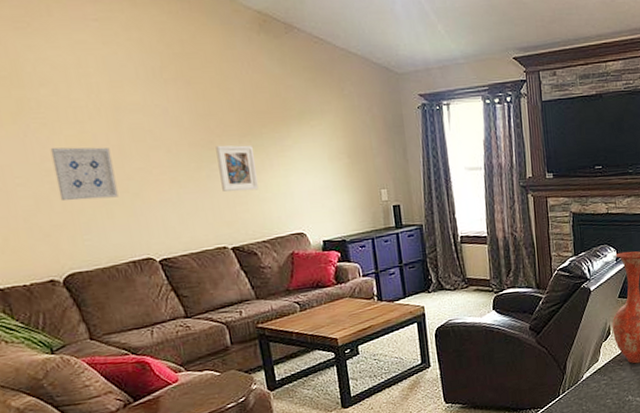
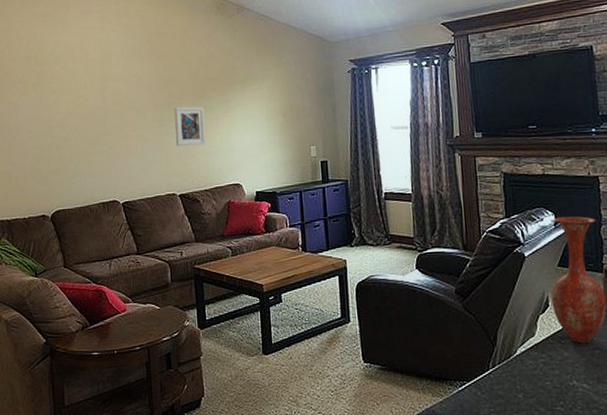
wall art: present [50,147,119,201] -> none [55,109,98,152]

